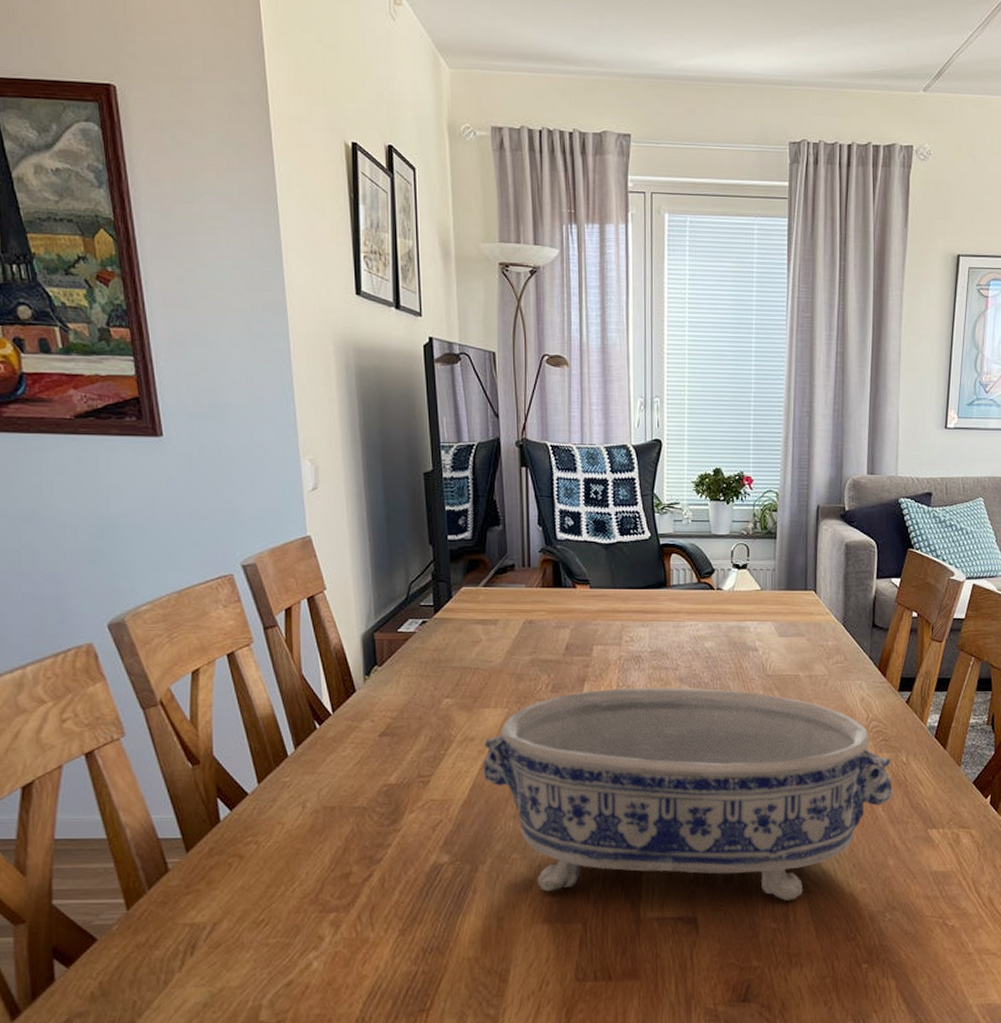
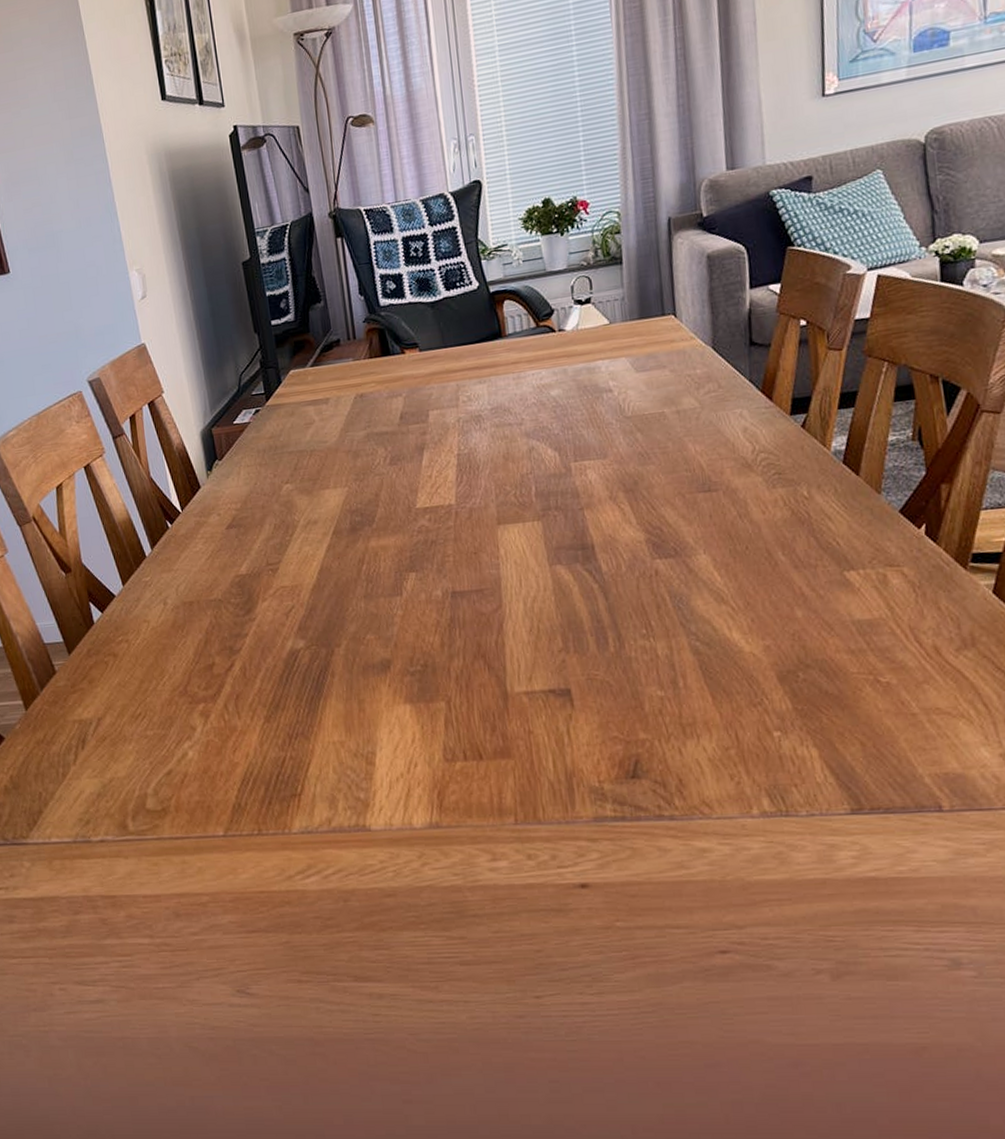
decorative bowl: present [482,687,894,900] -> none [327,438,796,671]

